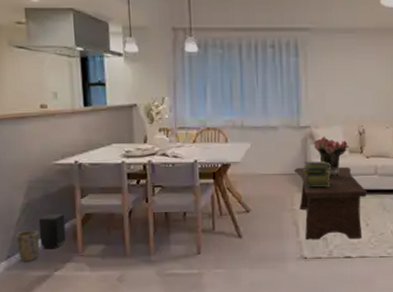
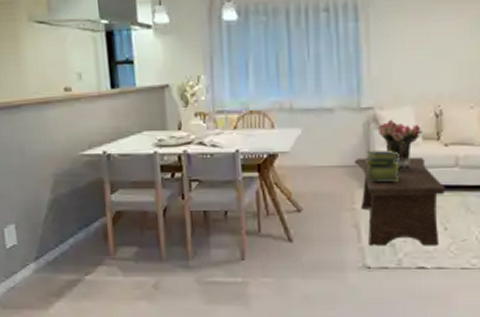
plant pot: present [16,230,40,262] -> none [44,229,69,264]
speaker: present [38,214,66,250] -> none [66,211,97,251]

